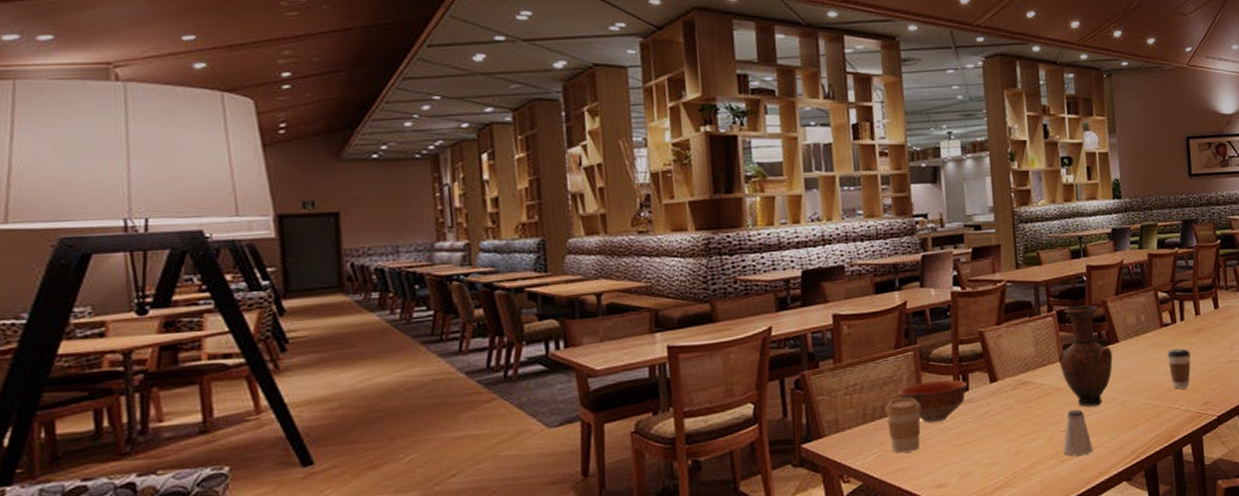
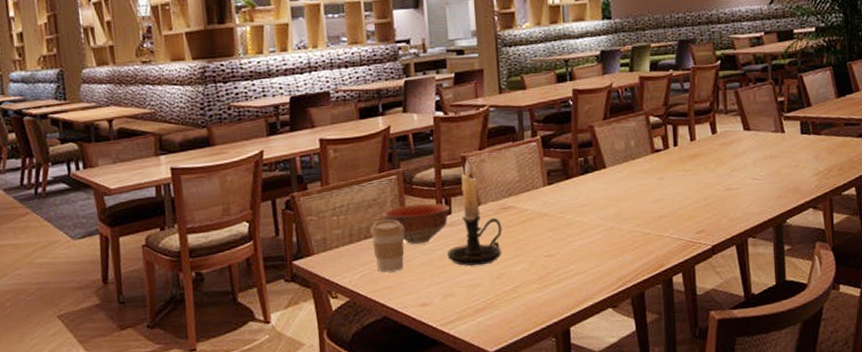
candle holder: none [964,335,1020,444] -> present [447,160,502,266]
vase: present [1058,305,1113,407] -> none [542,130,599,233]
saltshaker: present [1063,409,1093,456] -> none [546,235,577,281]
coffee cup: present [1167,348,1191,389] -> none [658,175,685,217]

